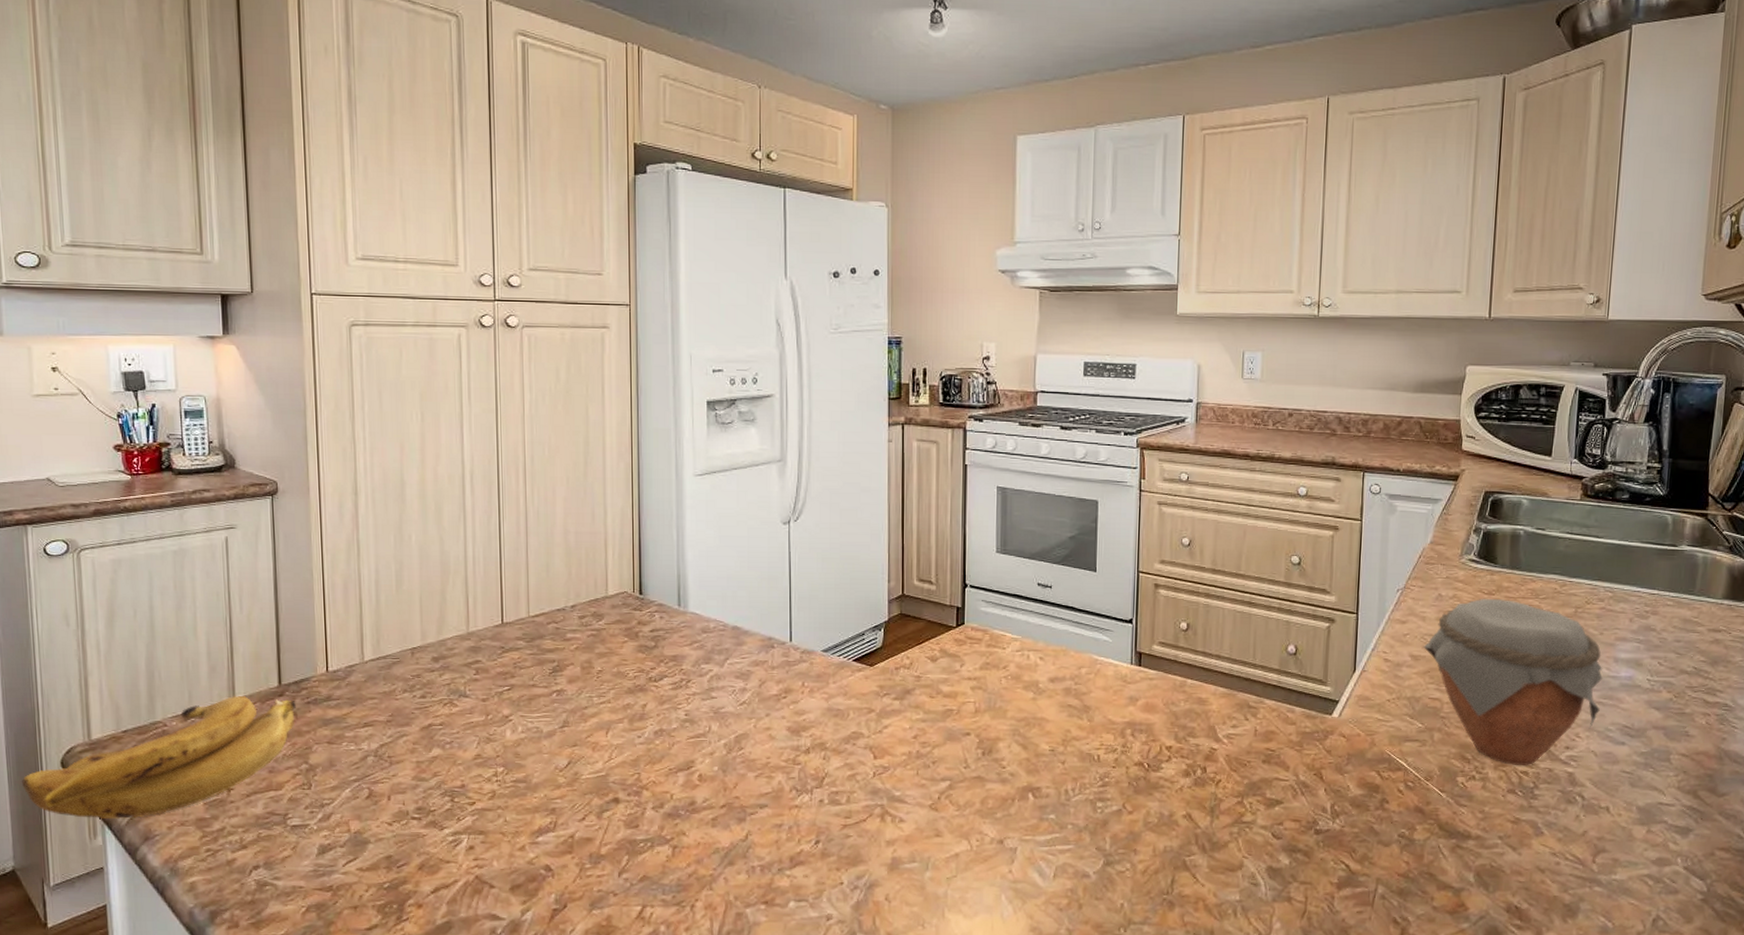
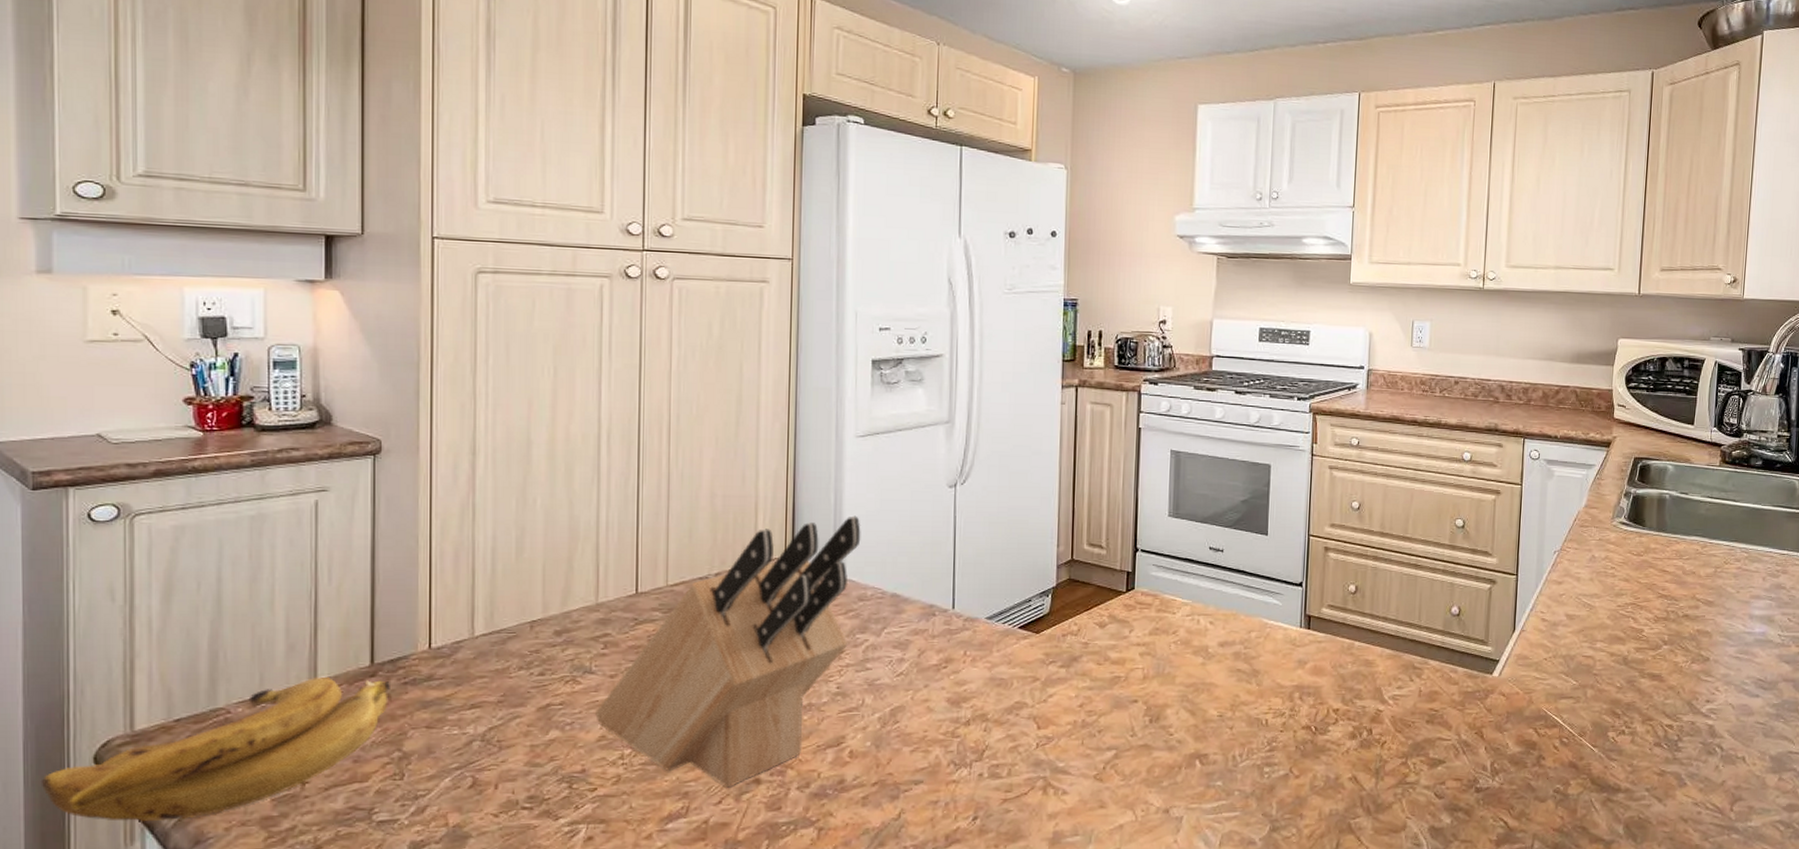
knife block: none [471,551,702,806] -> present [595,515,861,788]
jar: present [1423,598,1603,765] -> none [1577,559,1740,719]

